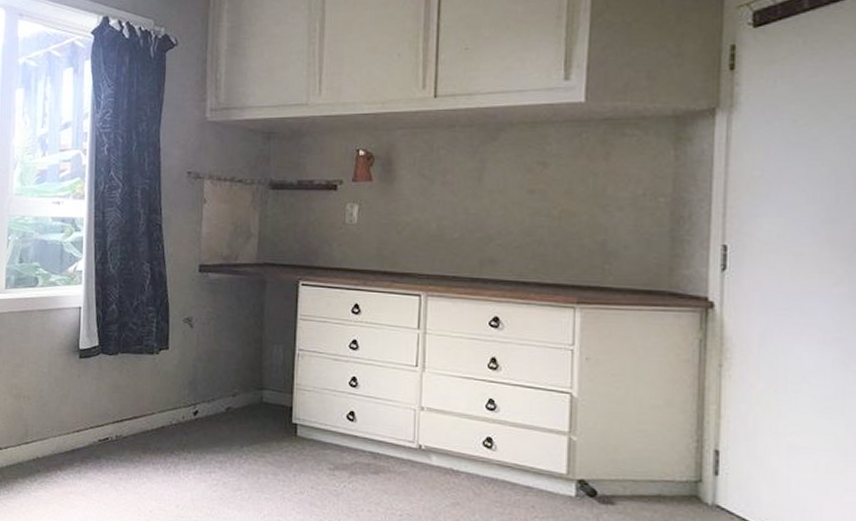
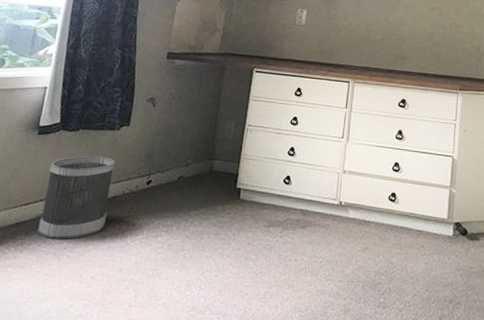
wastebasket: none [92,382,159,470] -> present [37,156,116,239]

